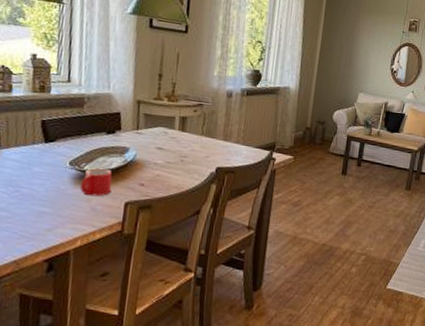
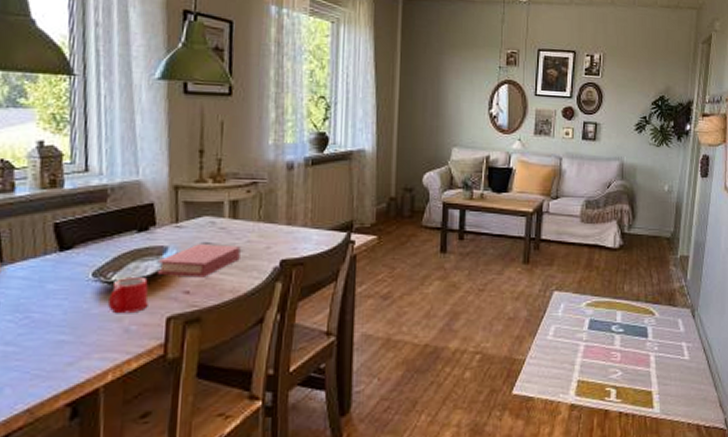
book: none [120,148,186,175] -> present [157,244,241,278]

